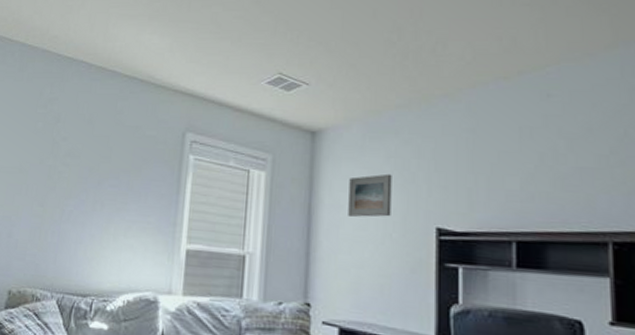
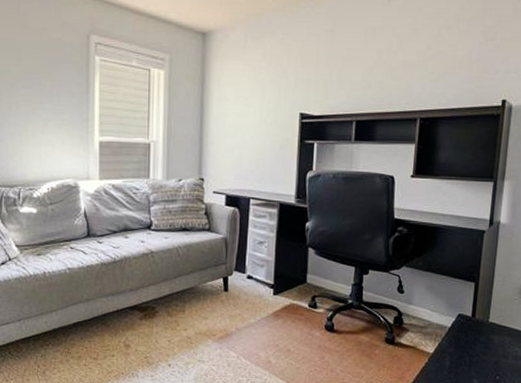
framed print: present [348,173,392,217] -> none [233,69,268,107]

